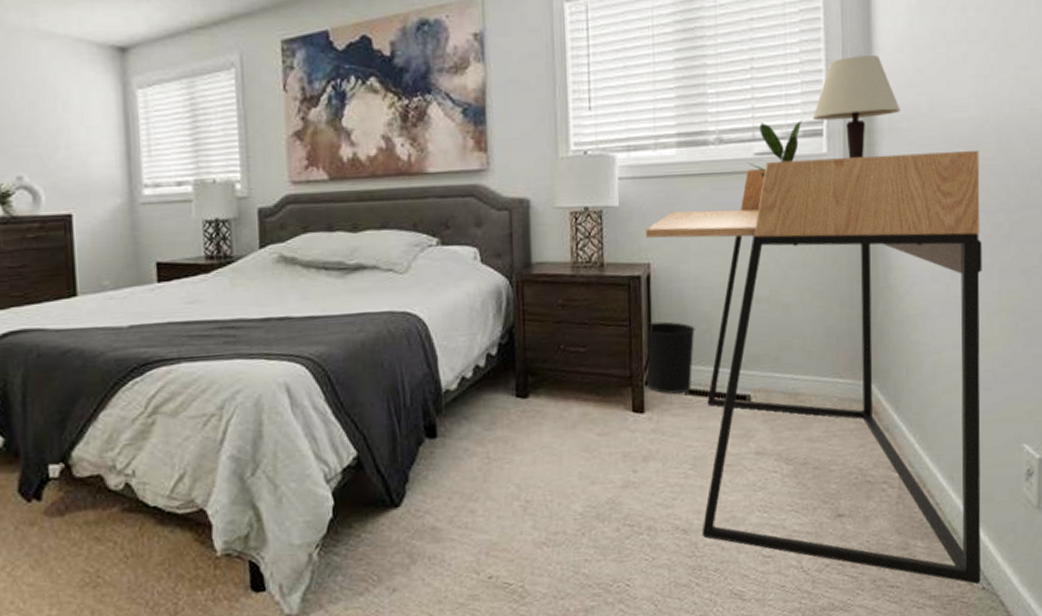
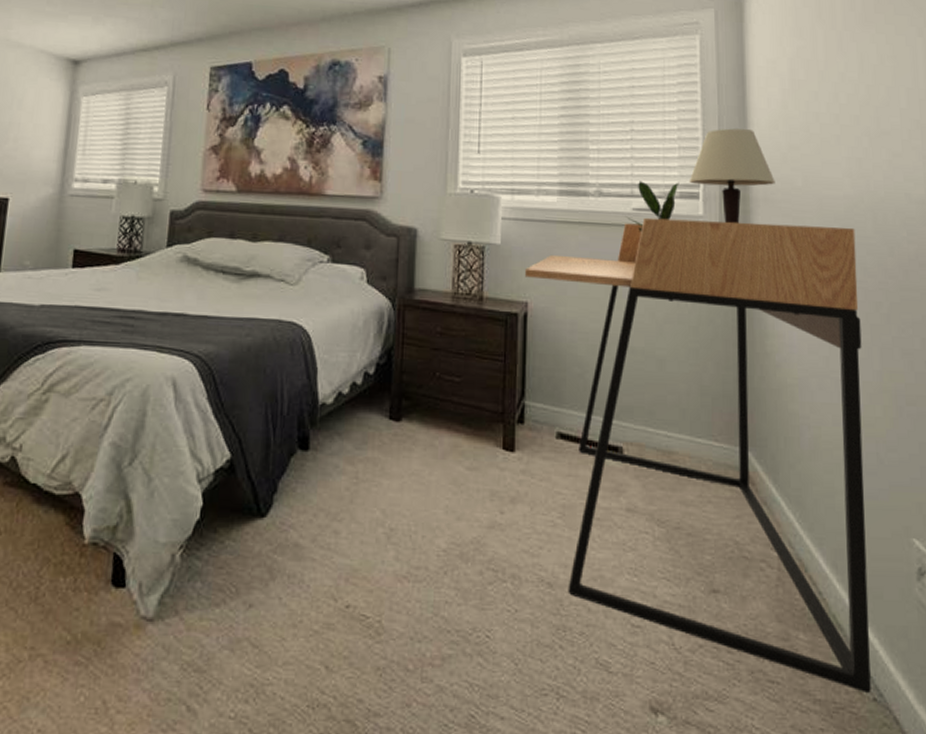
wastebasket: present [645,321,695,394] -> none [517,360,569,436]

